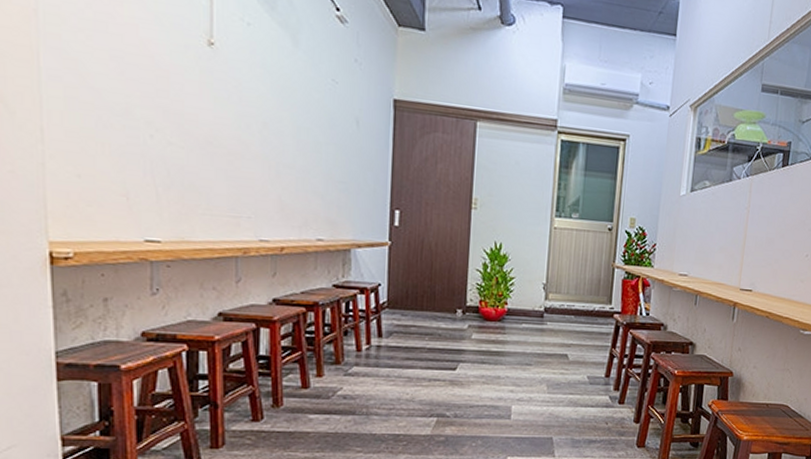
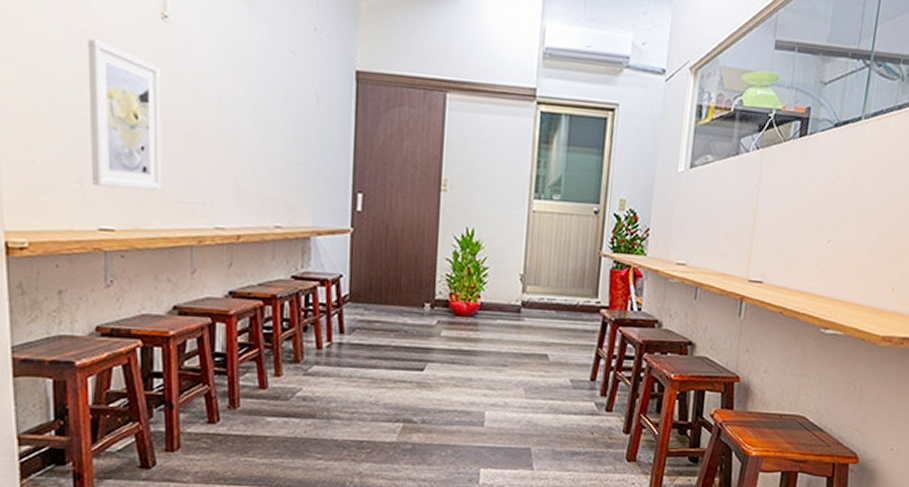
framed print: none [134,61,208,205] -> present [87,38,162,191]

